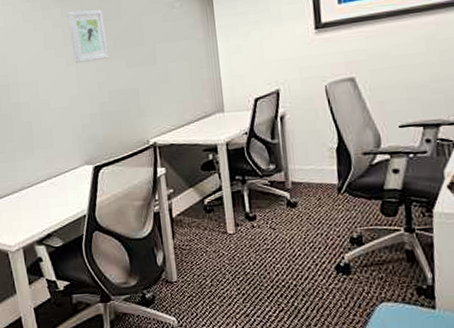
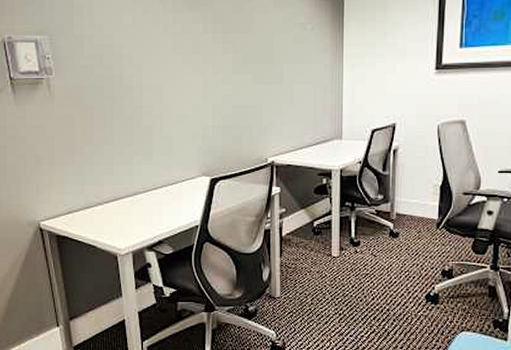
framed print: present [67,9,110,64] -> none [199,18,238,73]

